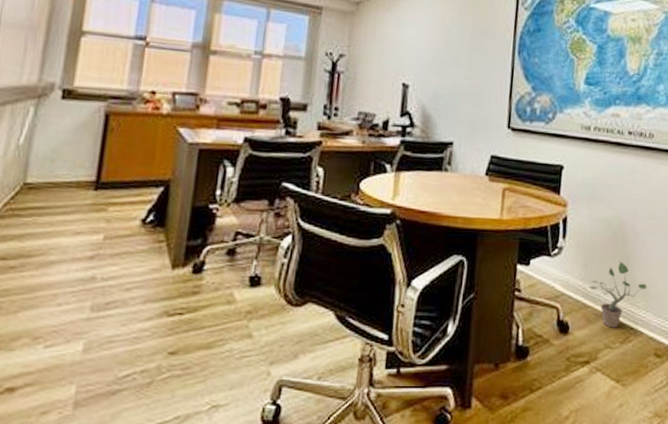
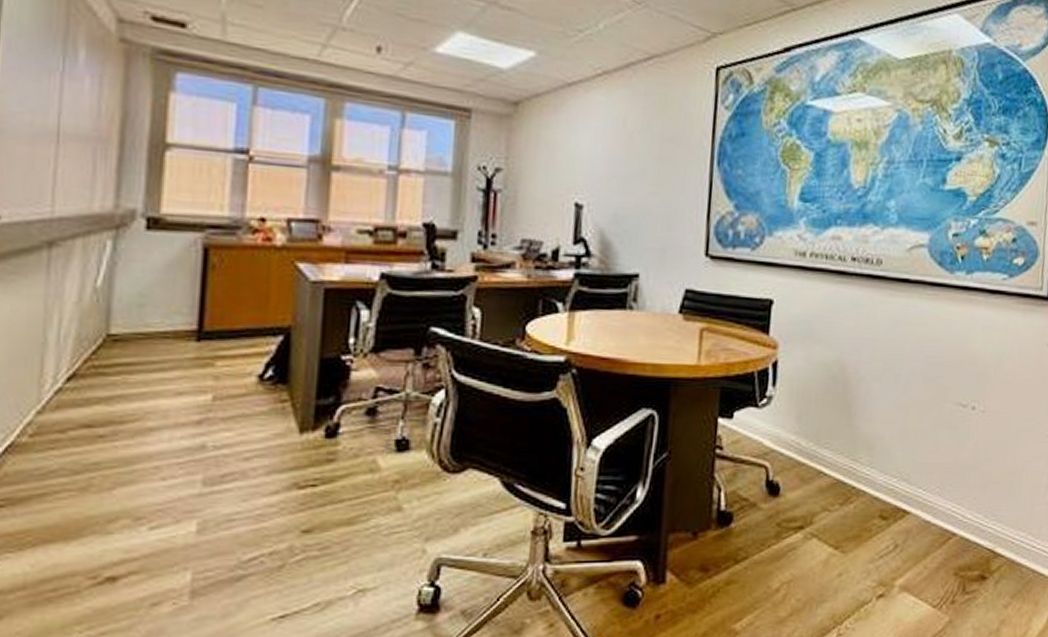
potted plant: present [588,260,648,328] -> none [802,410,872,488]

